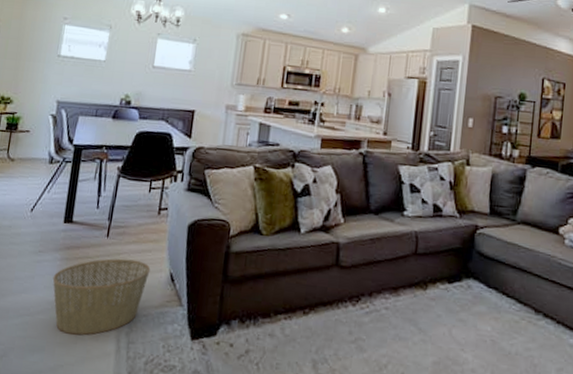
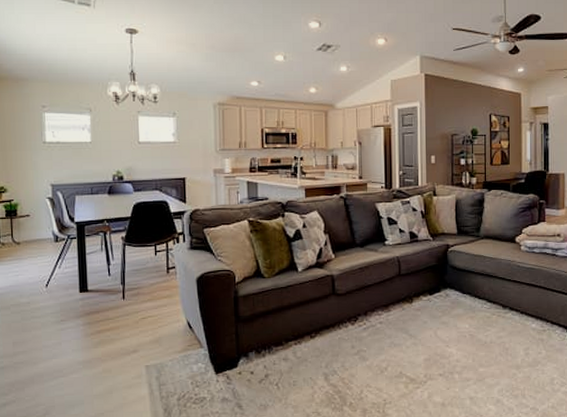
basket: present [52,258,151,336] -> none [79,315,169,387]

